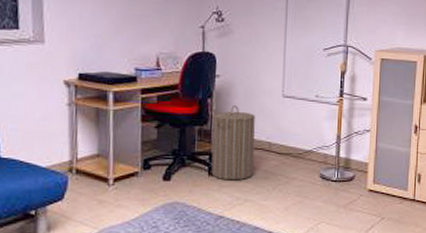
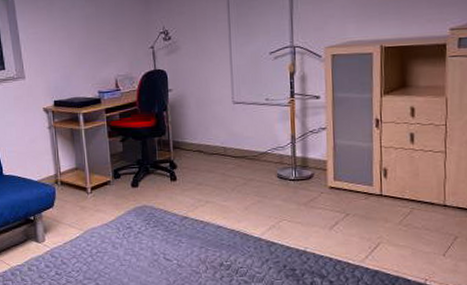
laundry hamper: present [211,105,255,181] -> none [169,115,212,185]

